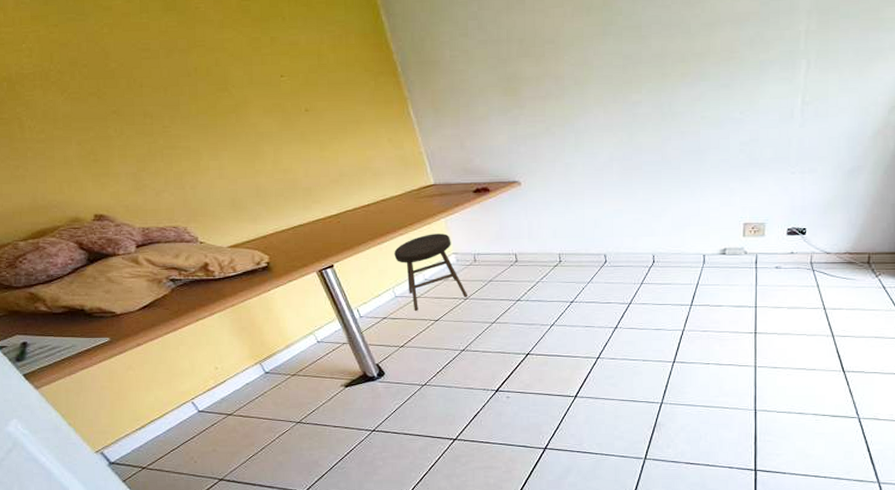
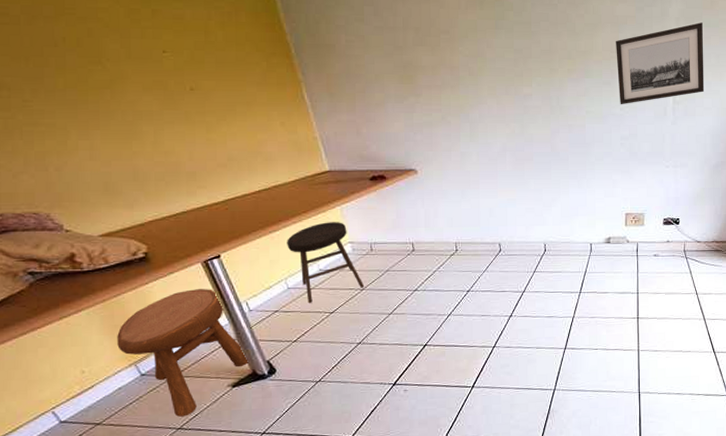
stool: none [244,296,360,412] -> present [117,289,248,417]
wall art: none [736,14,840,109] -> present [616,22,705,105]

